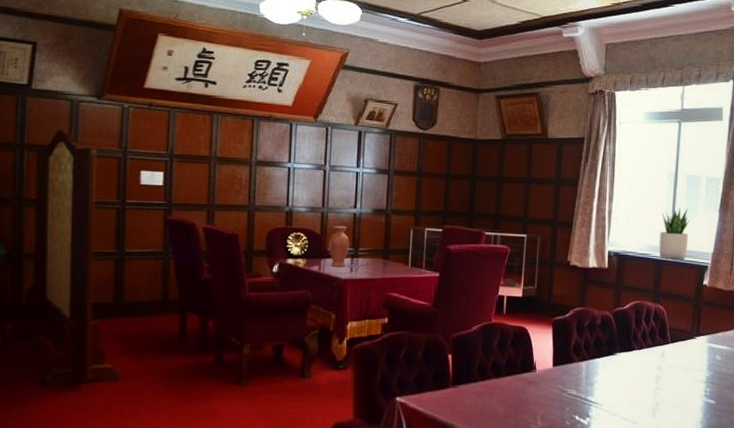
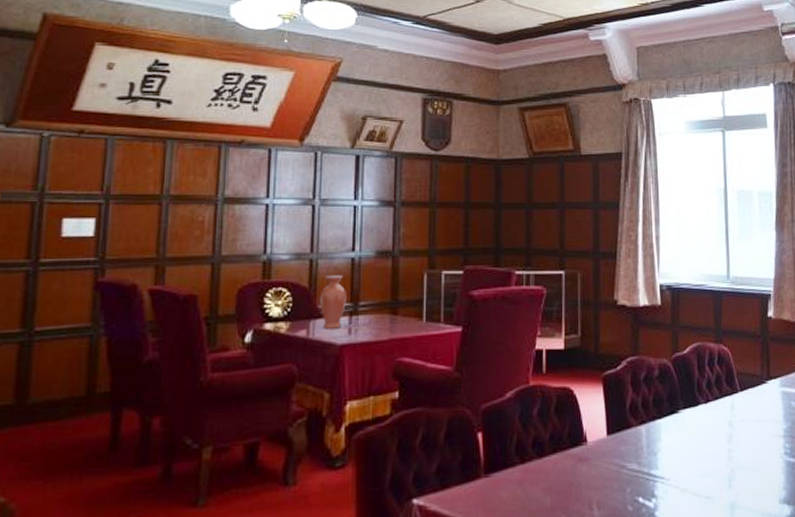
planter: present [659,208,690,259] -> none [715,228,747,289]

